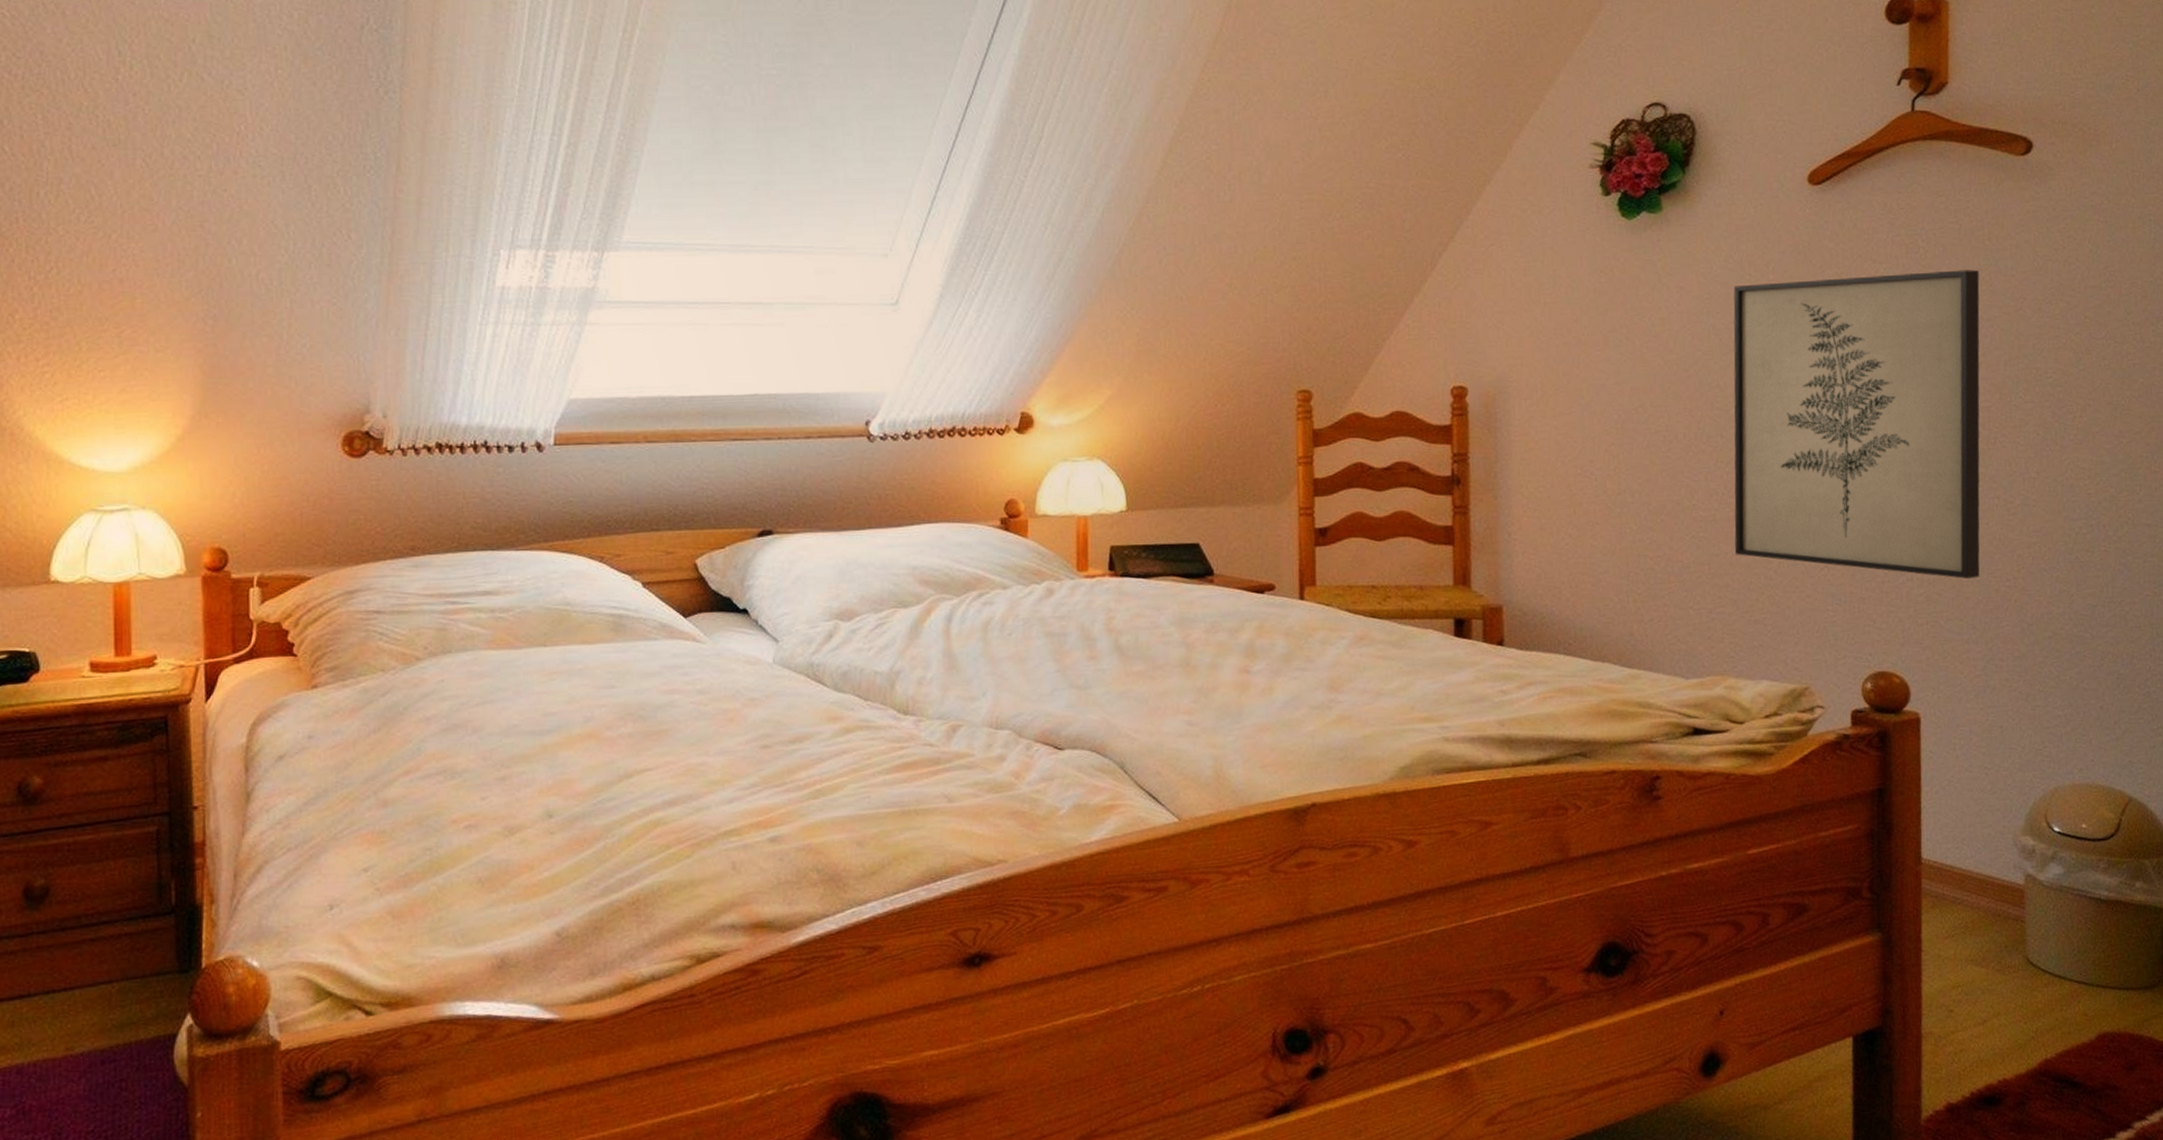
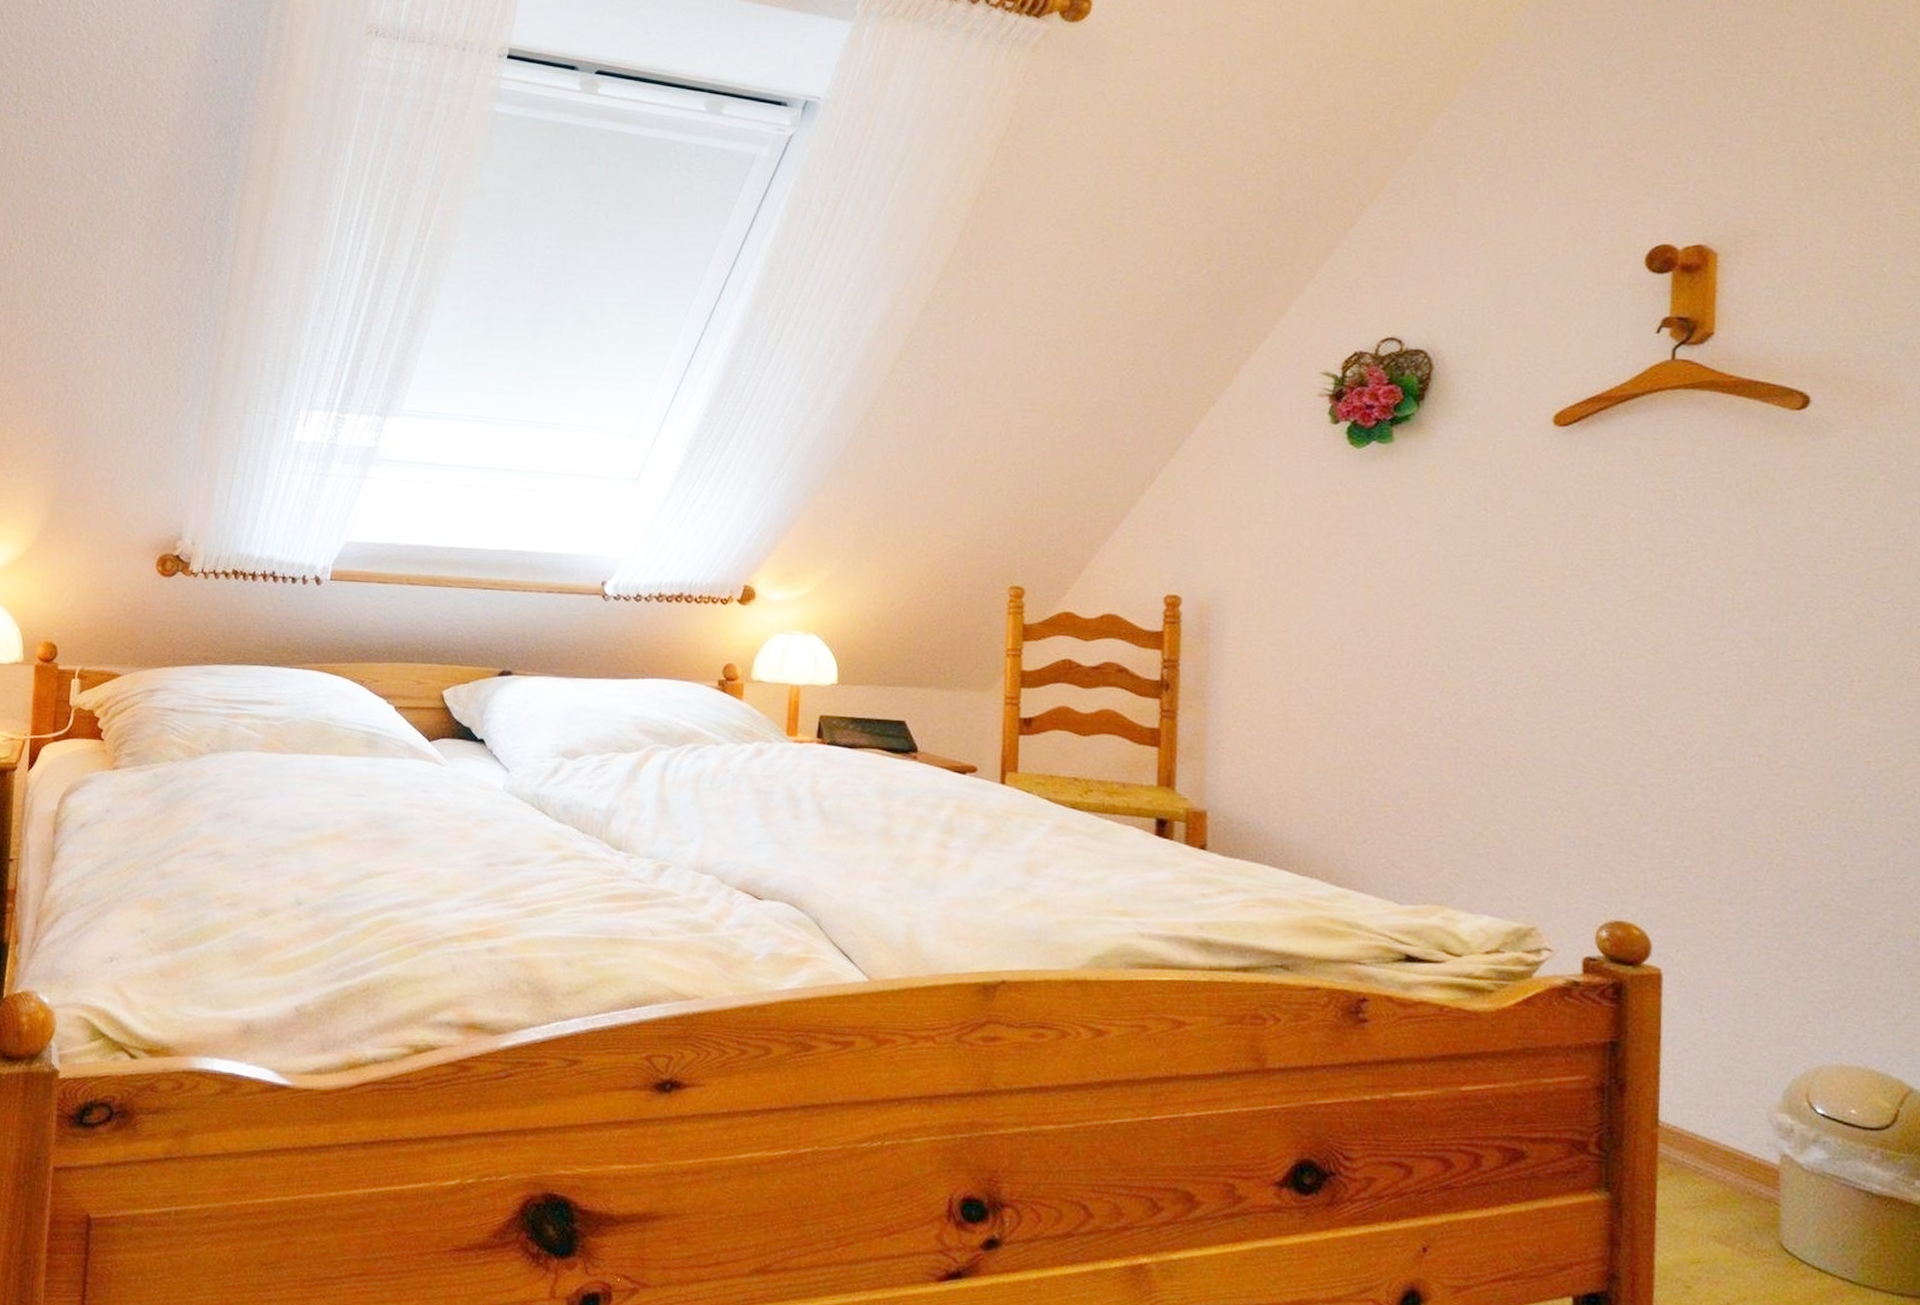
wall art: present [1733,269,1980,579] -> none [1459,519,1744,836]

